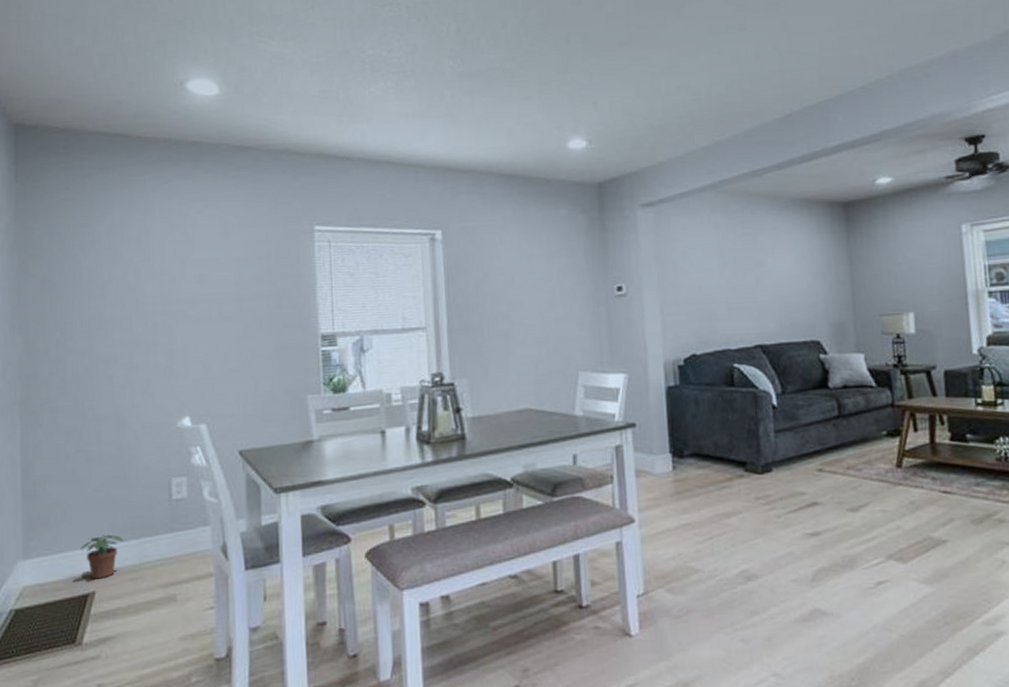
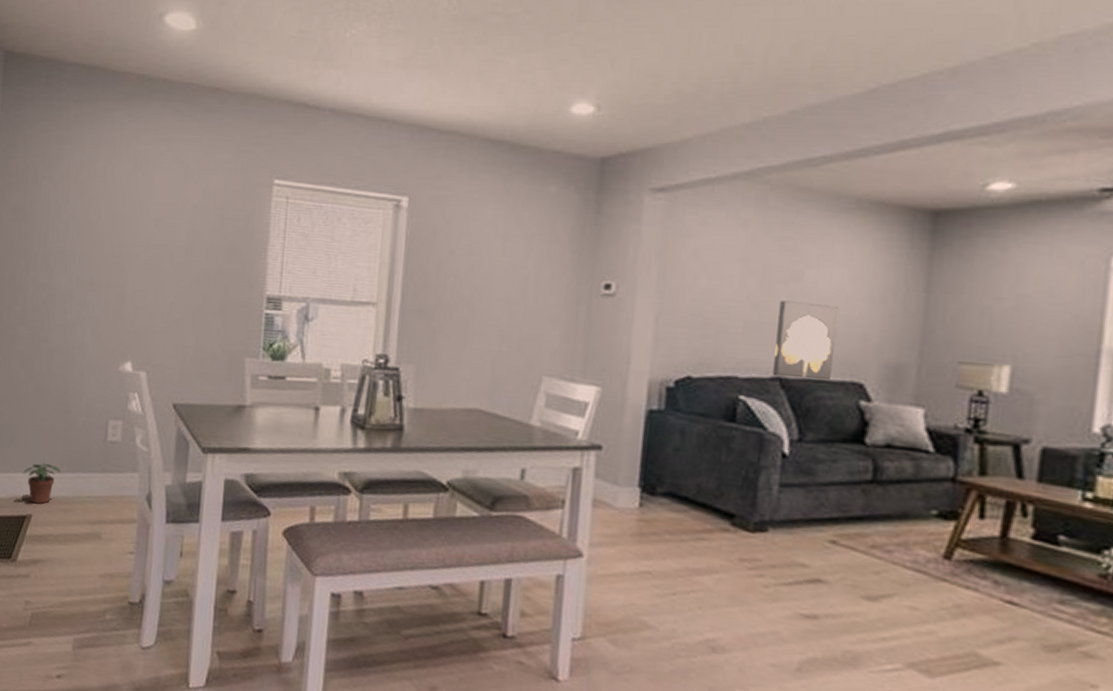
wall art: none [751,283,796,344] -> present [773,301,839,381]

